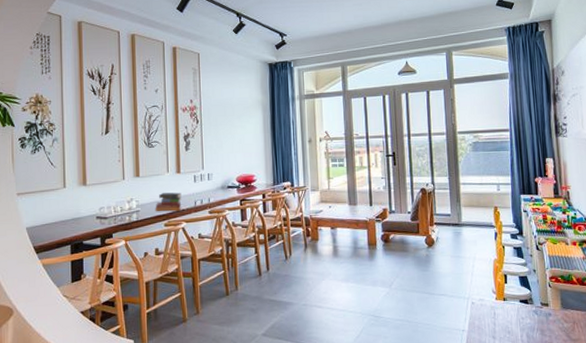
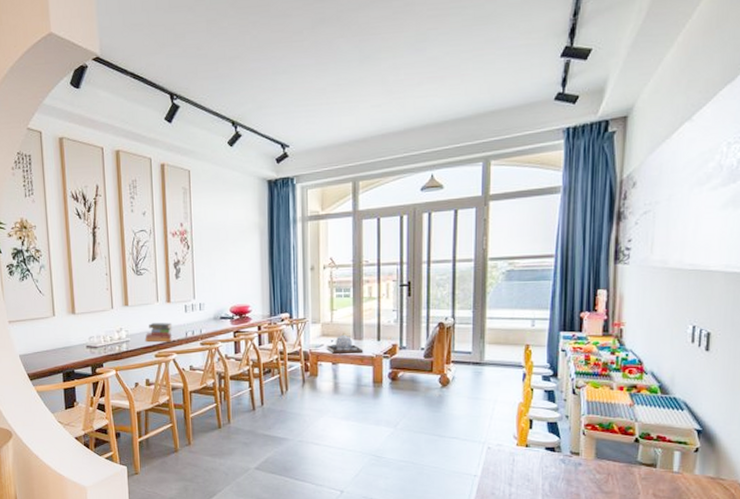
tea set: none [325,198,358,219] -> present [326,332,364,354]

